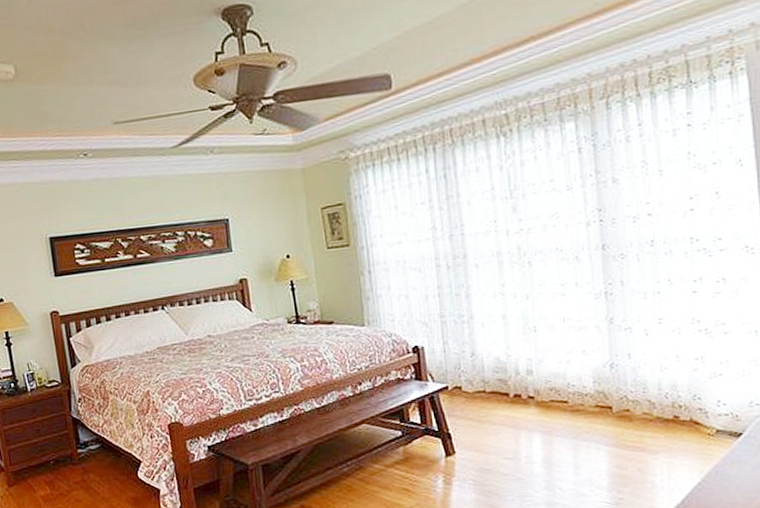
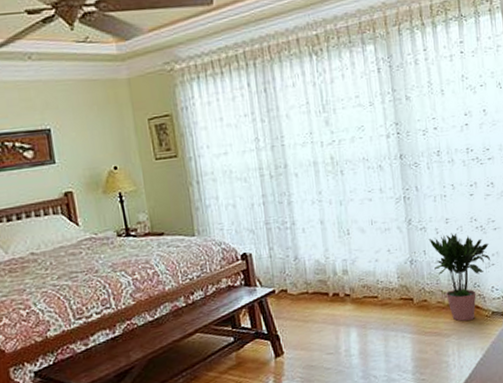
potted plant: none [635,335,718,438] -> present [428,233,491,321]

